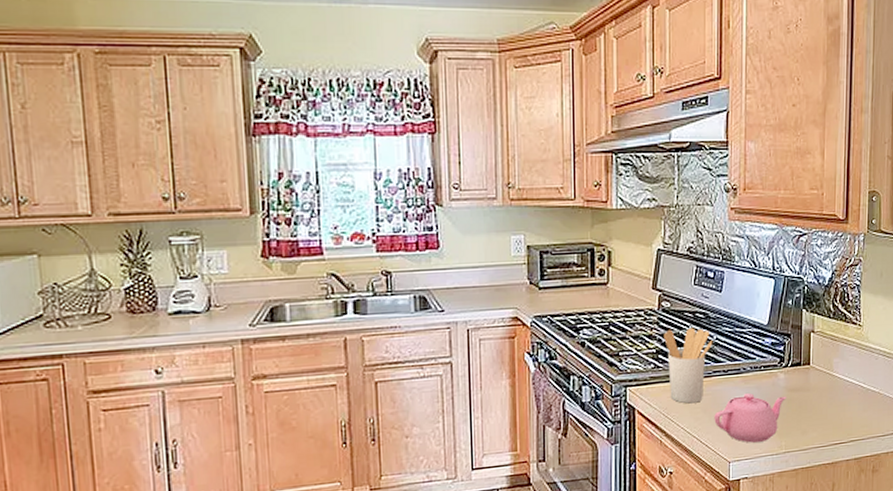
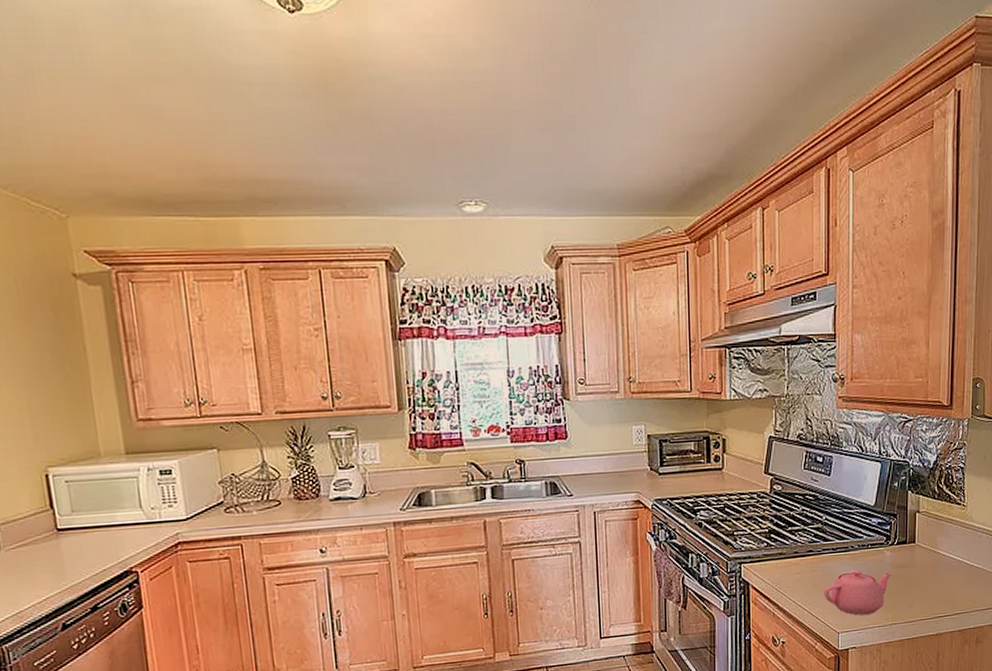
utensil holder: present [664,327,713,404] -> none [776,509,822,579]

